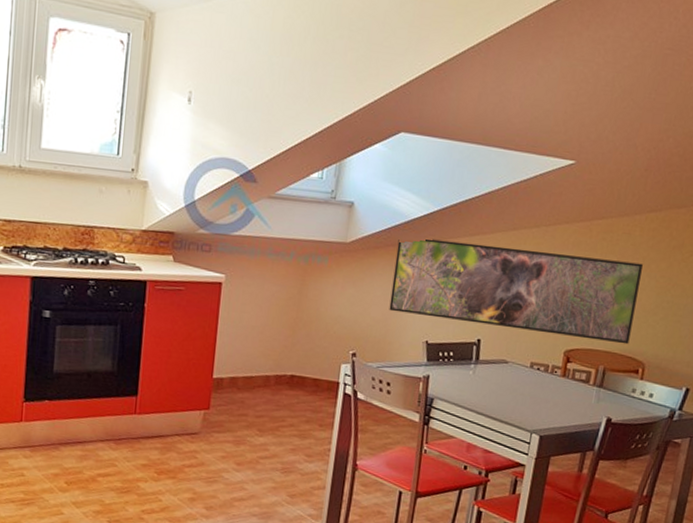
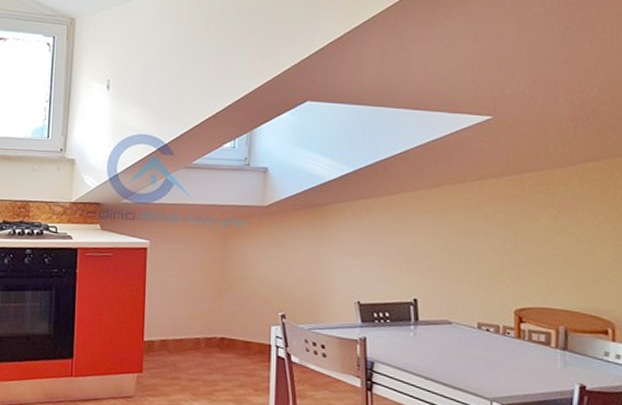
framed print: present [389,239,643,345] -> none [314,199,590,303]

